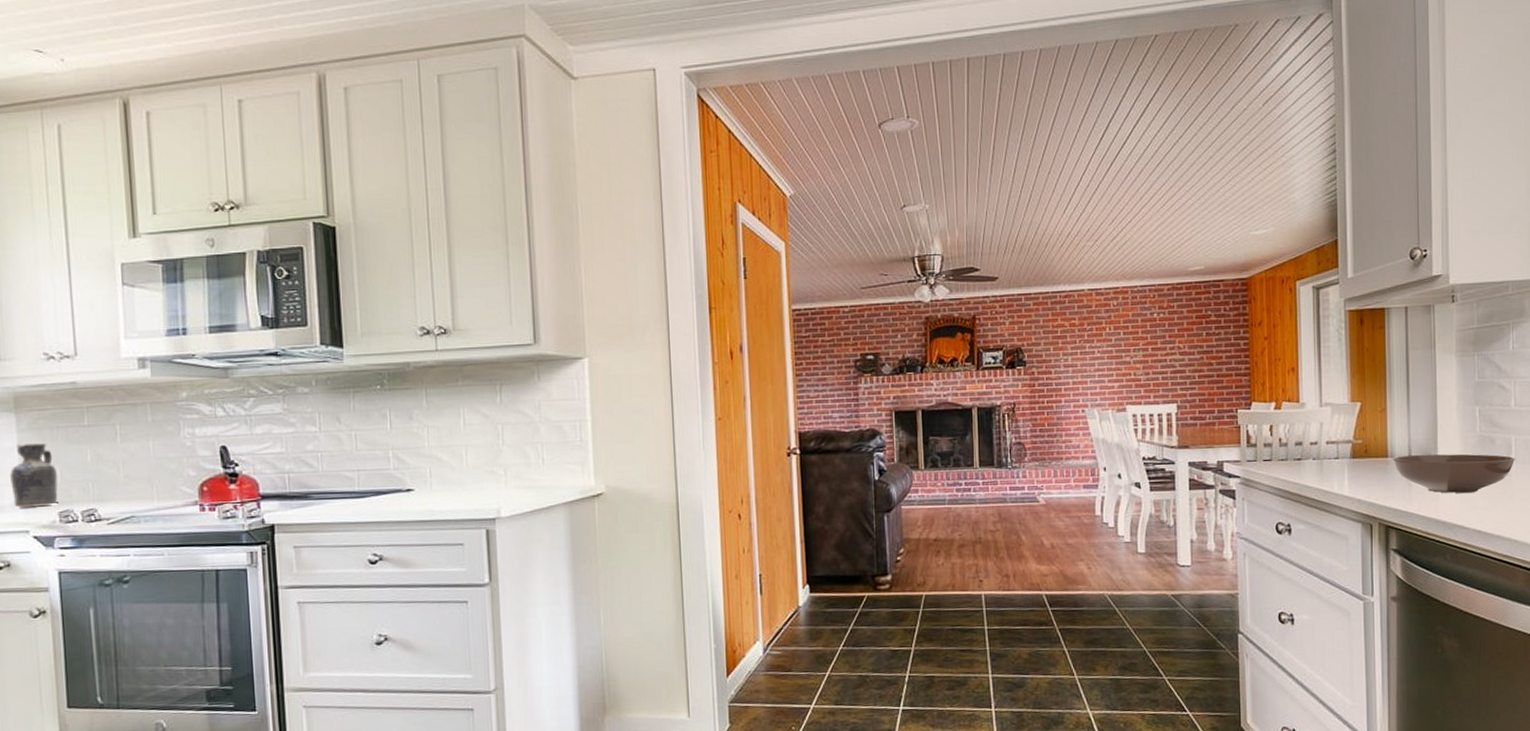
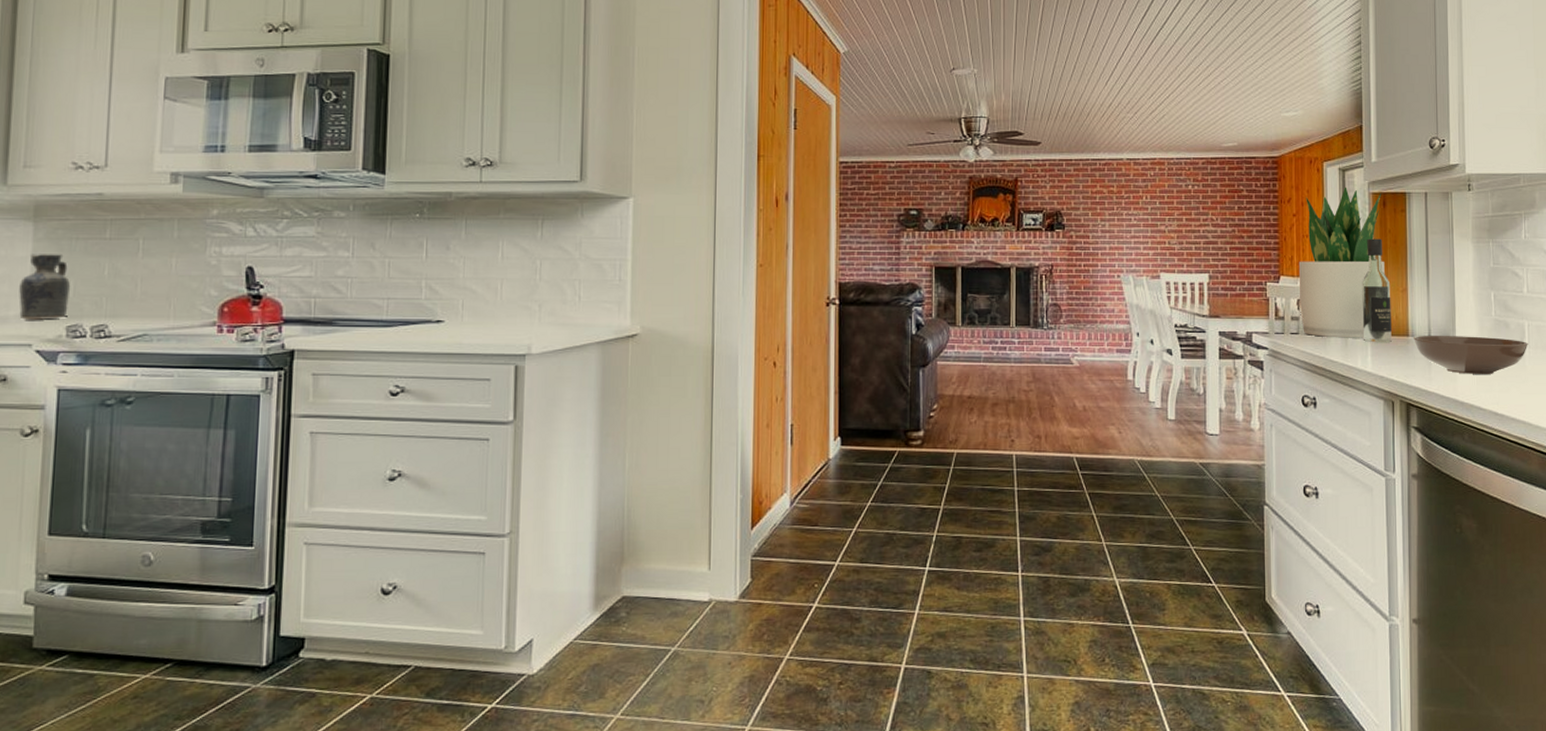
planter: none [1271,305,1362,463] -> present [1298,186,1385,338]
bottle: none [1338,358,1370,466] -> present [1362,238,1392,343]

